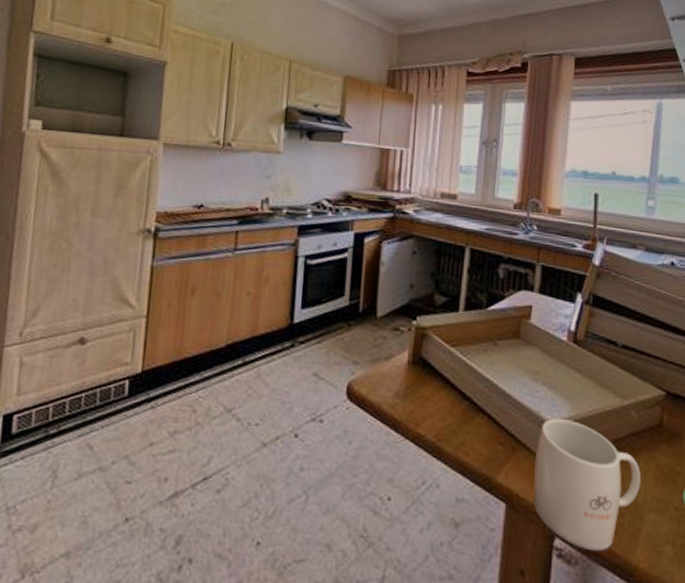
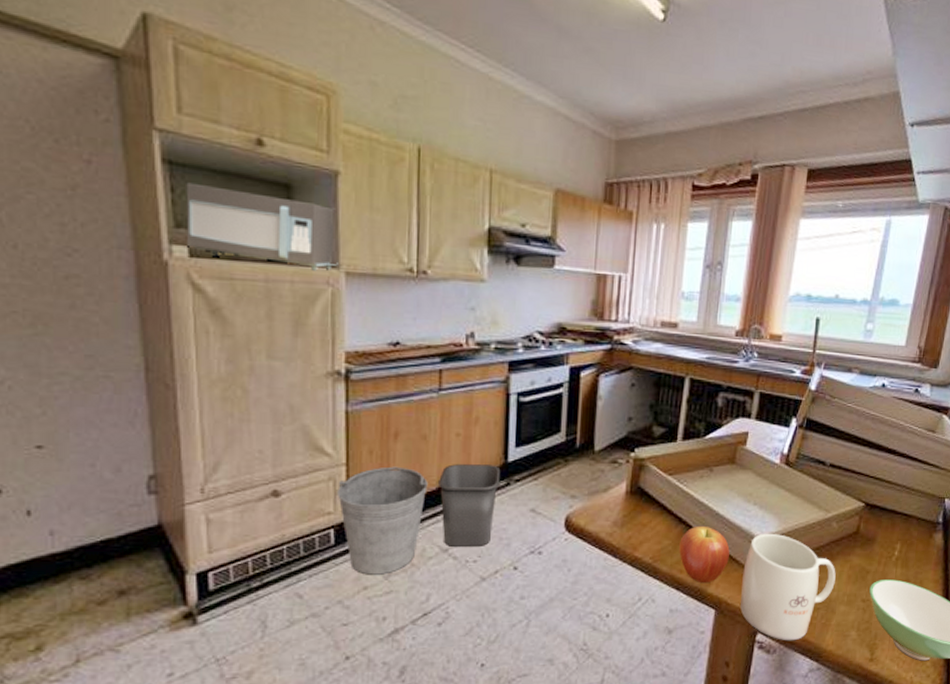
microwave: none [42,71,162,142] -> present [186,182,338,271]
bucket: none [136,321,218,432] -> present [338,466,428,575]
waste bin: none [227,322,287,409] -> present [438,464,501,547]
fruit: none [464,403,519,471] -> present [679,525,730,584]

